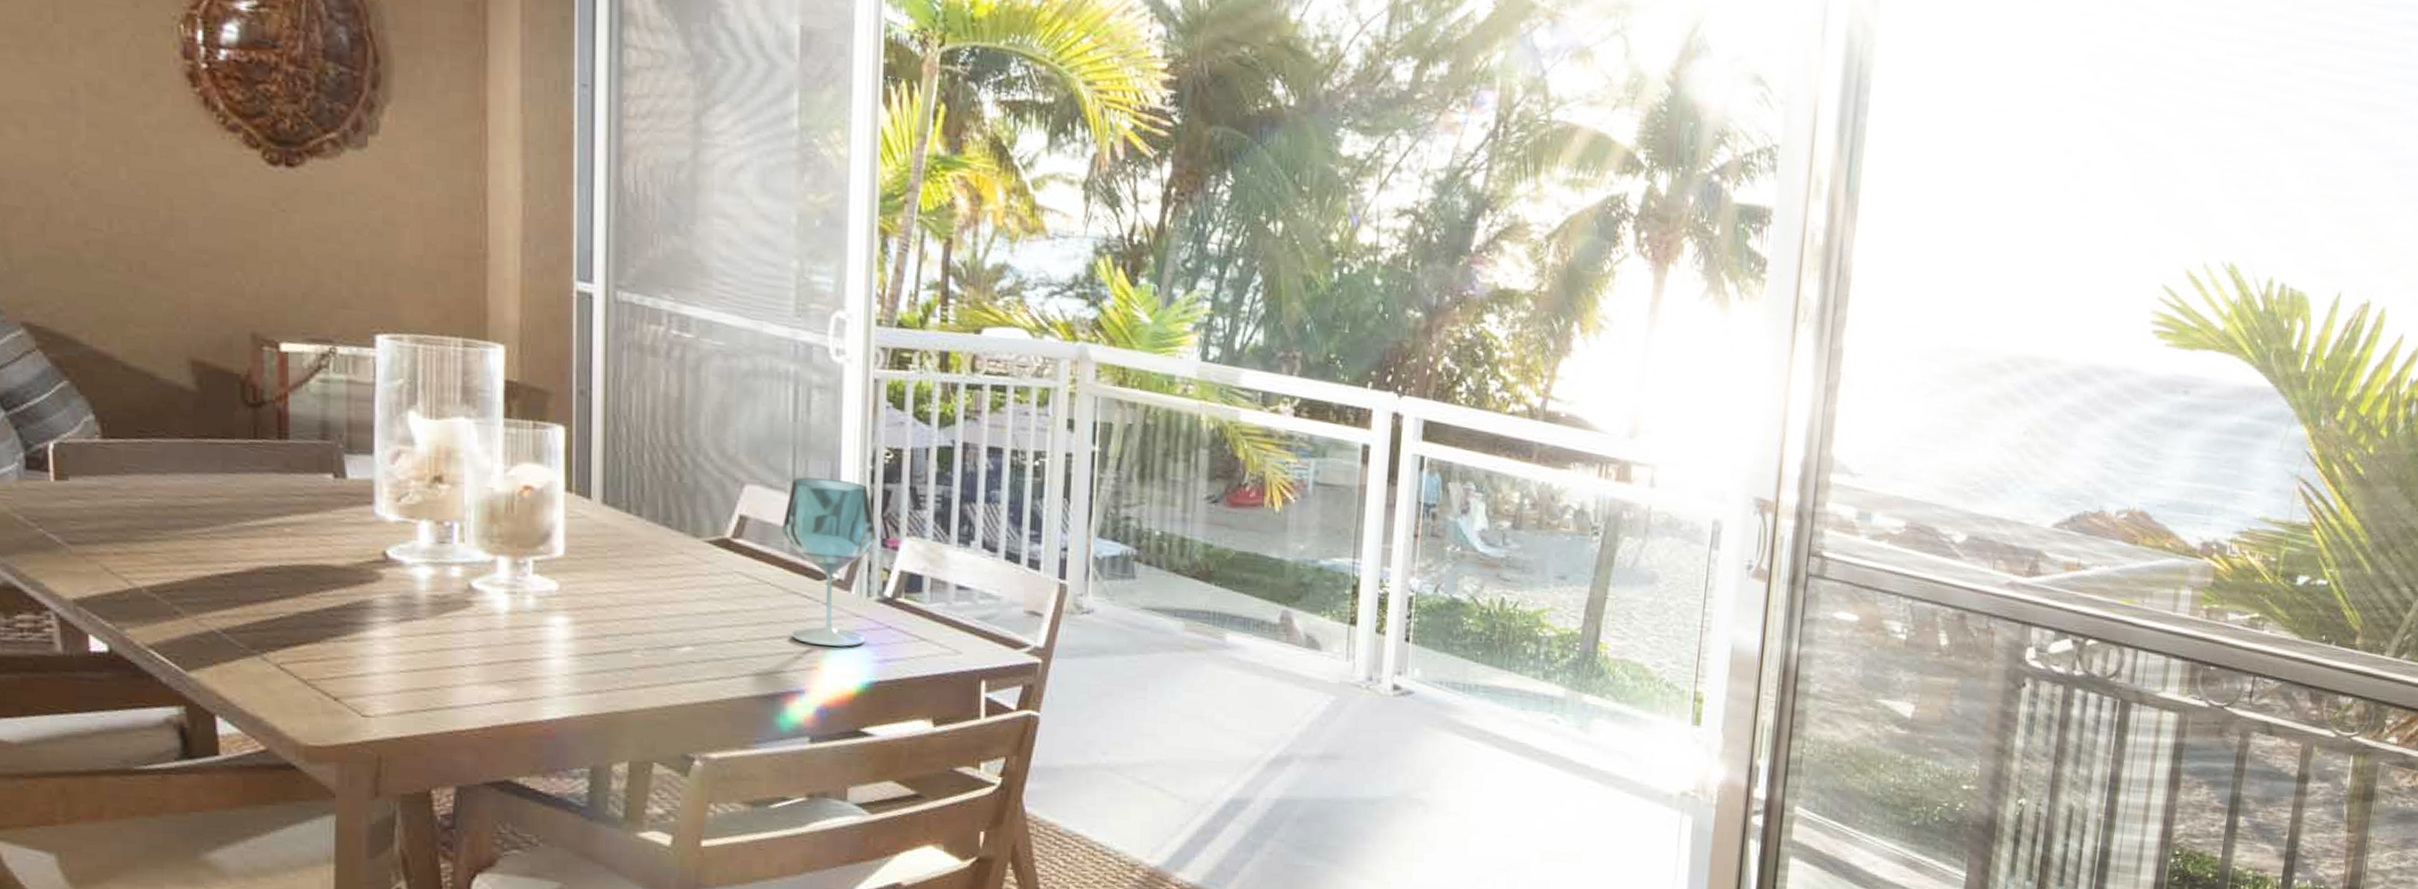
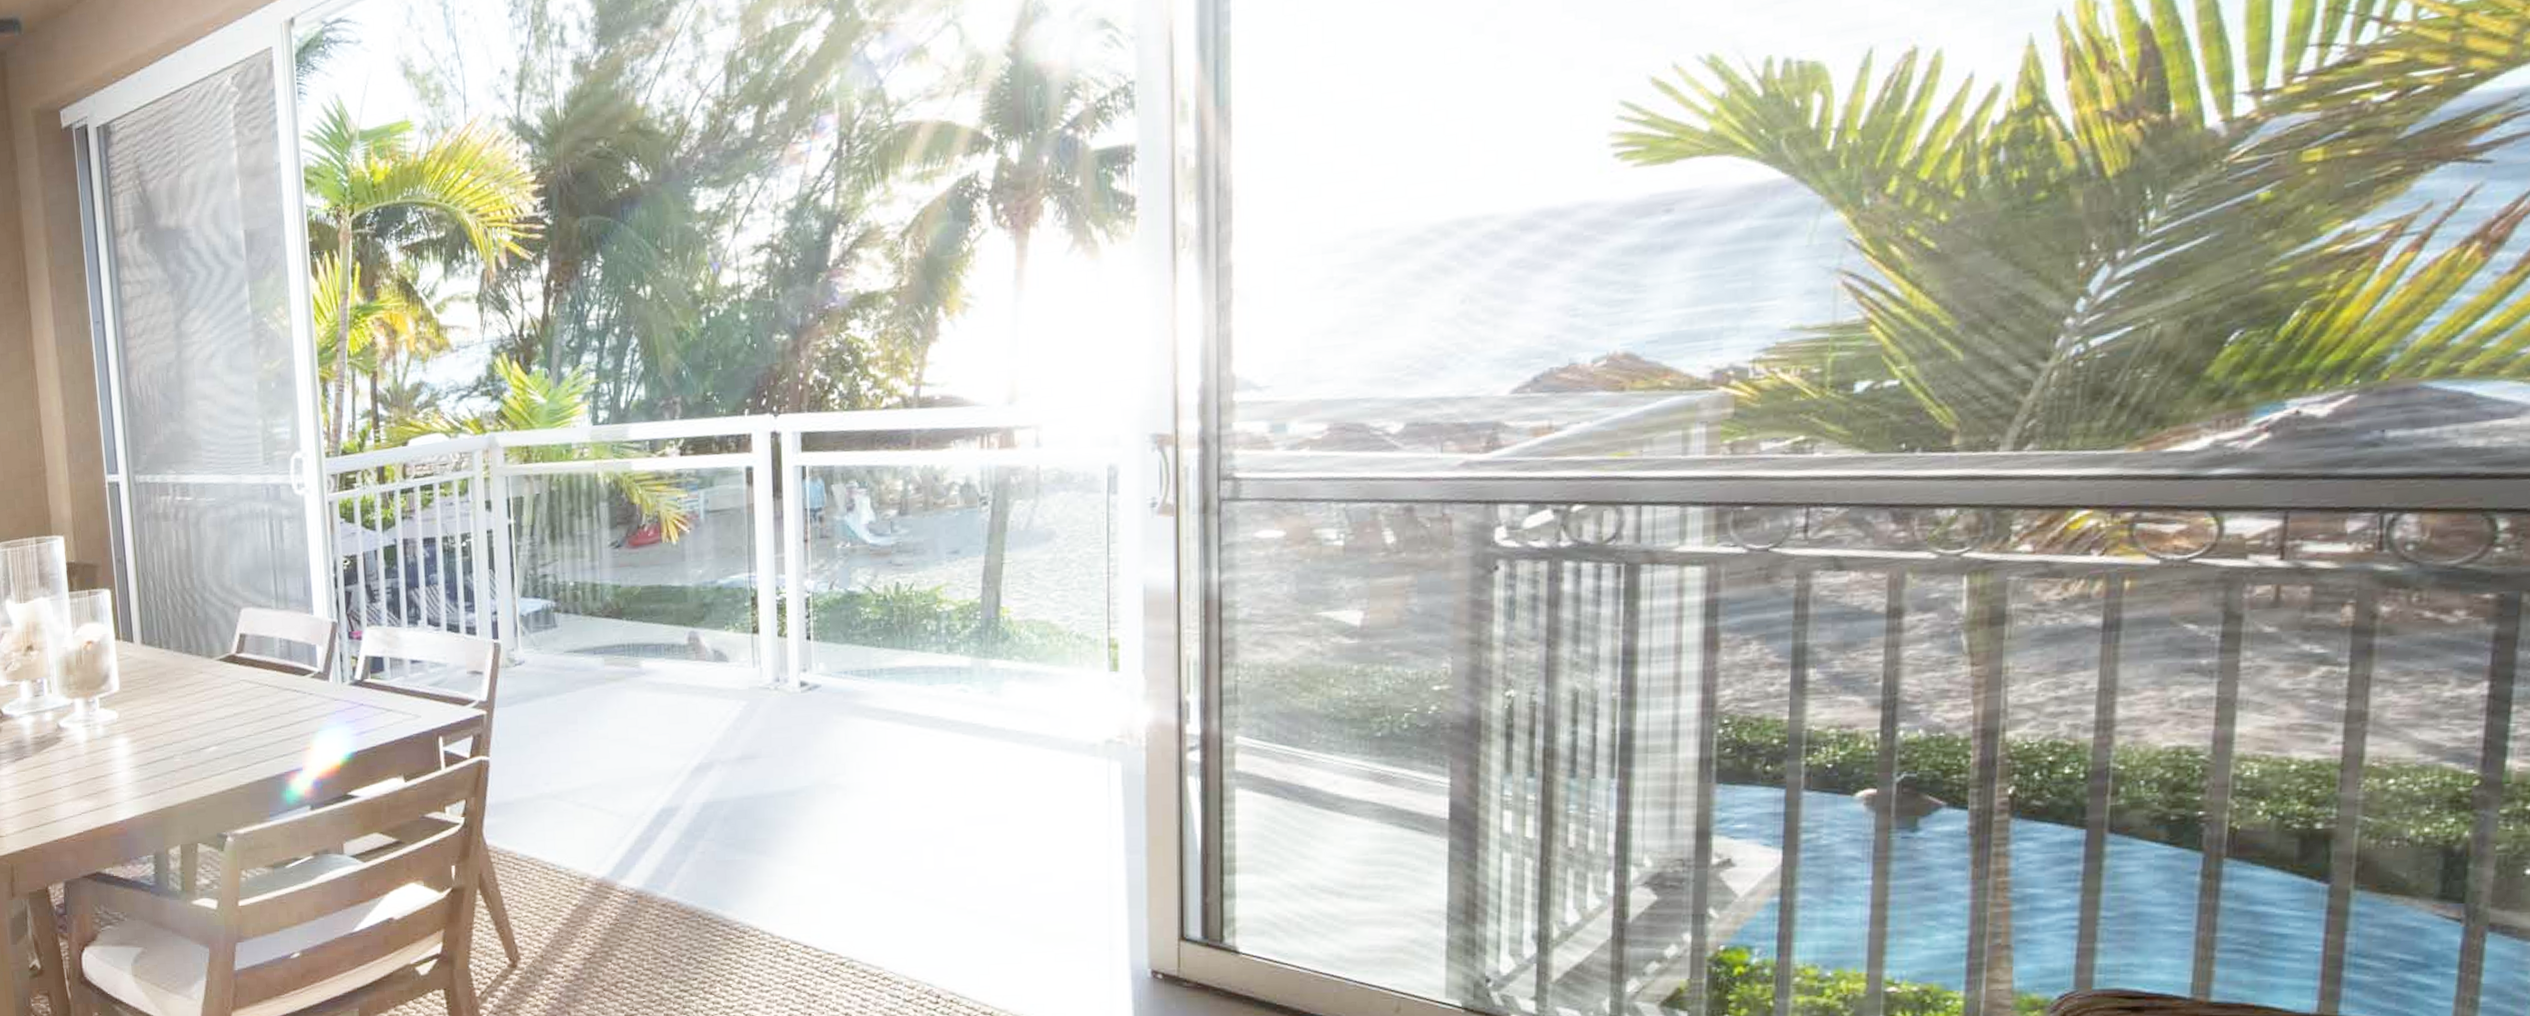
wine glass: present [782,477,876,647] -> none [272,590,344,729]

